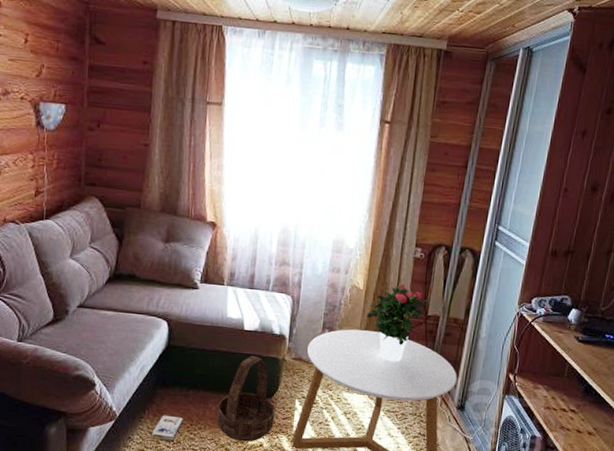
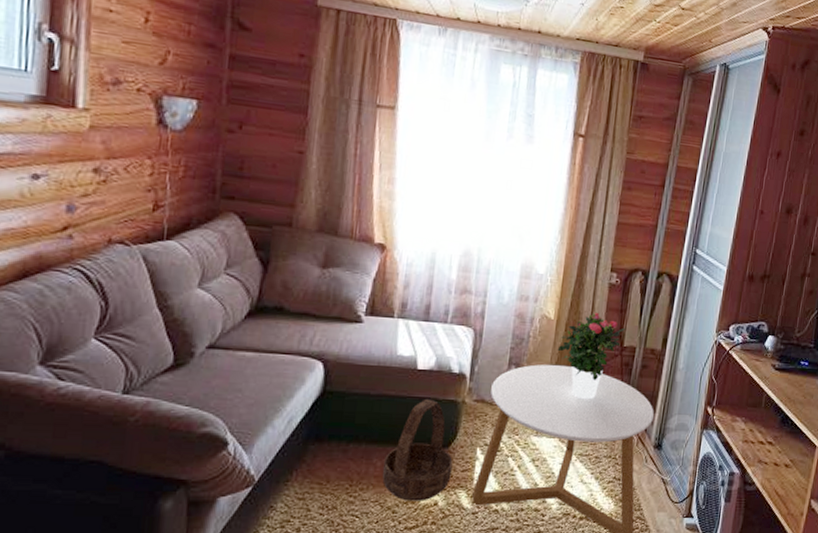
paperback book: present [152,415,183,442] -> none [300,475,341,508]

